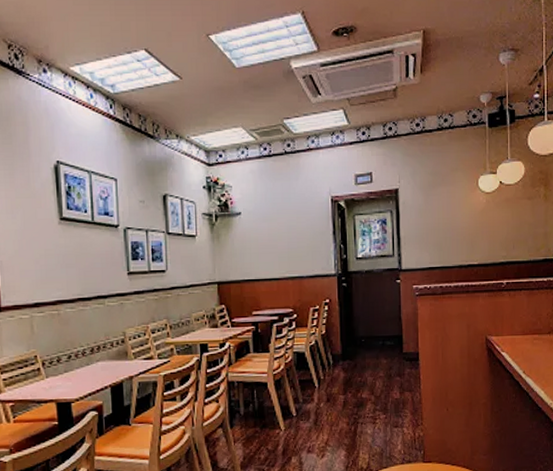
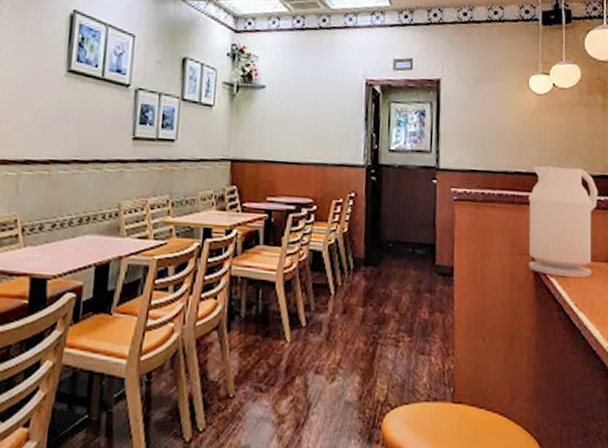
water jug: none [481,255,541,351] -> present [528,165,598,279]

